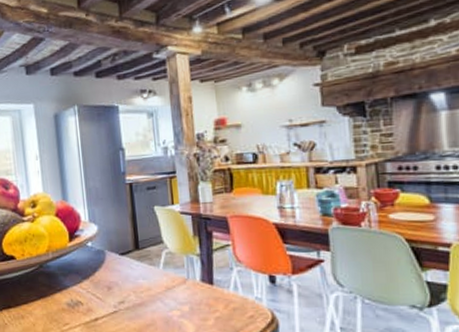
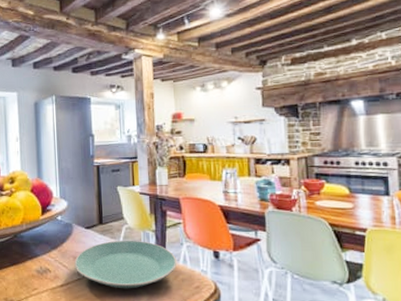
plate: none [109,266,228,321] -> present [74,240,178,289]

